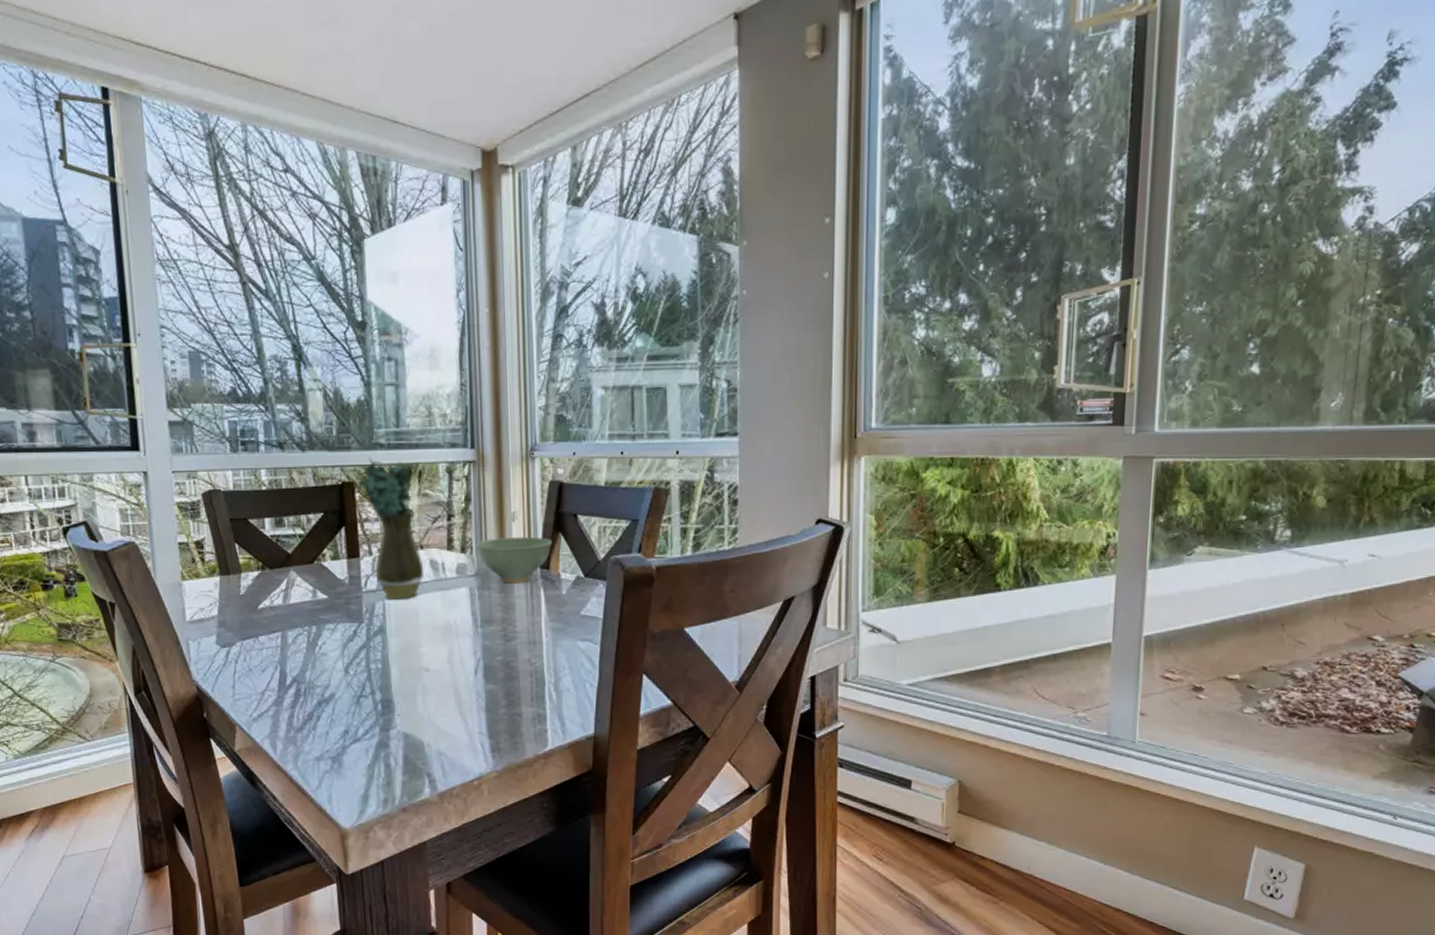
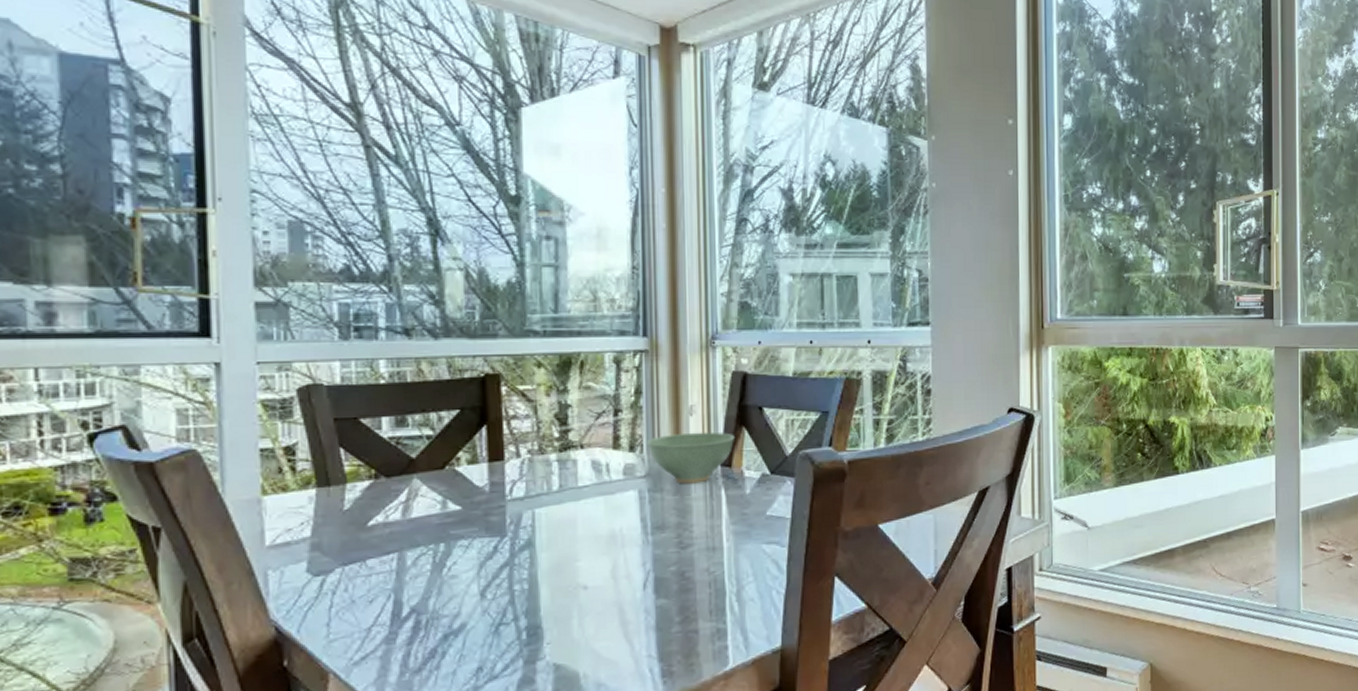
vase: present [358,458,424,600] -> none [505,346,585,508]

